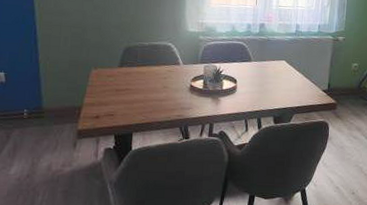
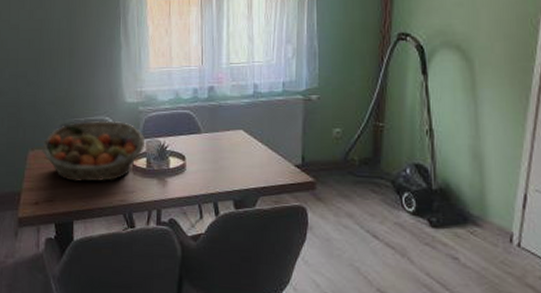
fruit basket: none [105,46,203,99] -> present [42,121,144,182]

